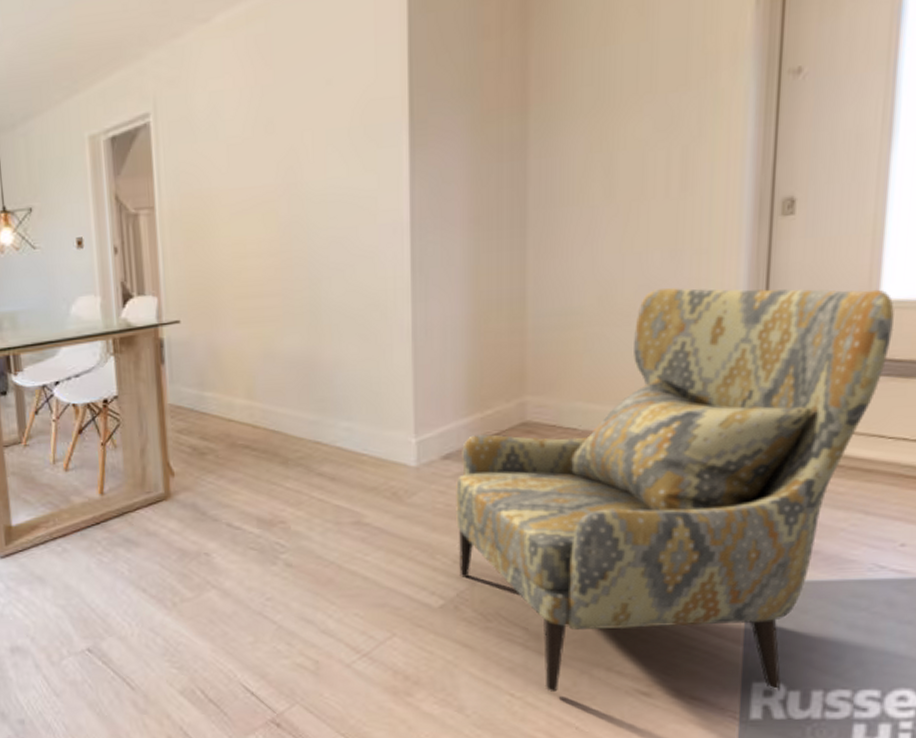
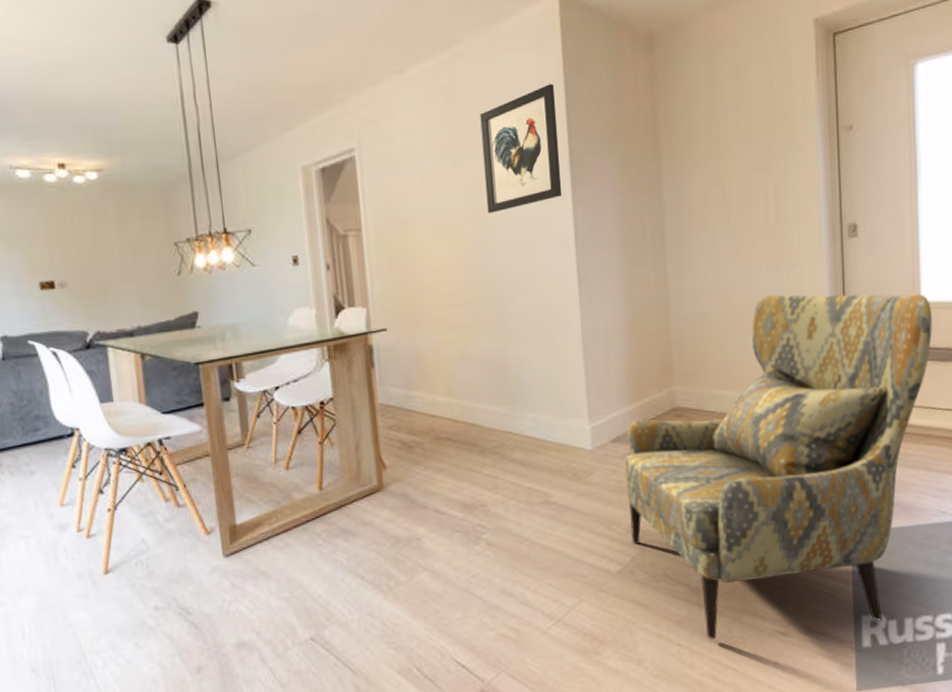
wall art: none [300,27,398,188] -> present [480,84,562,213]

